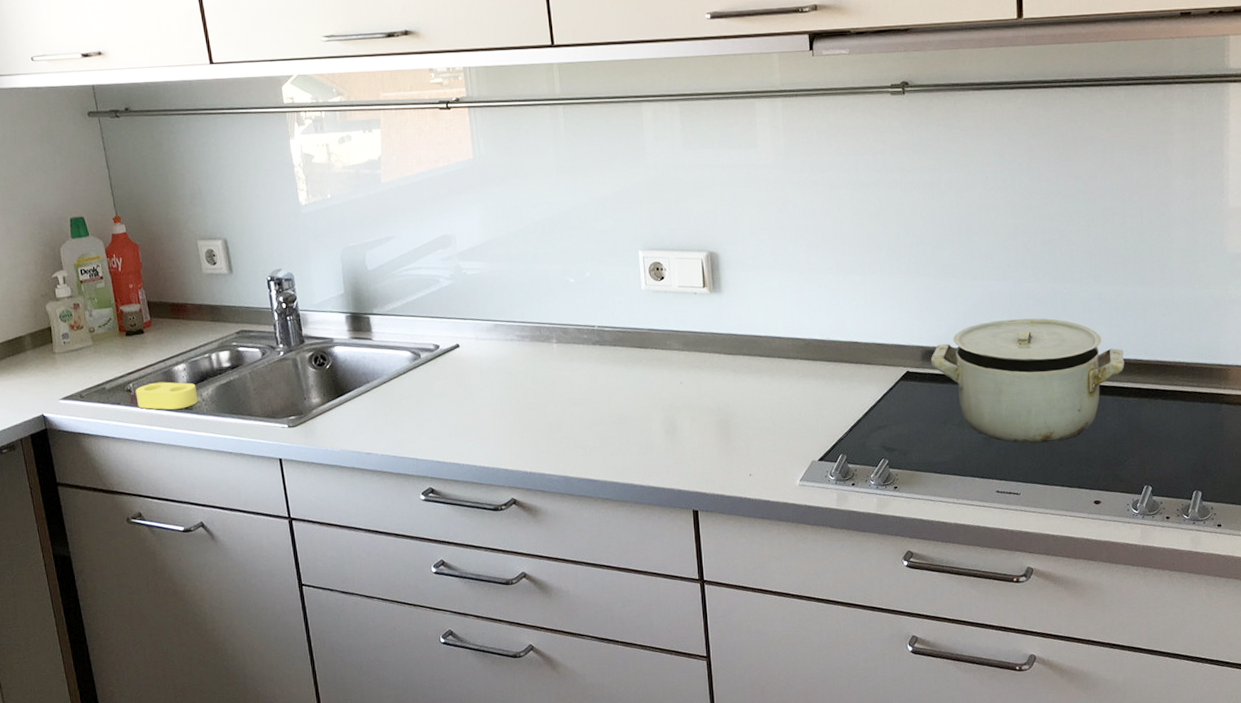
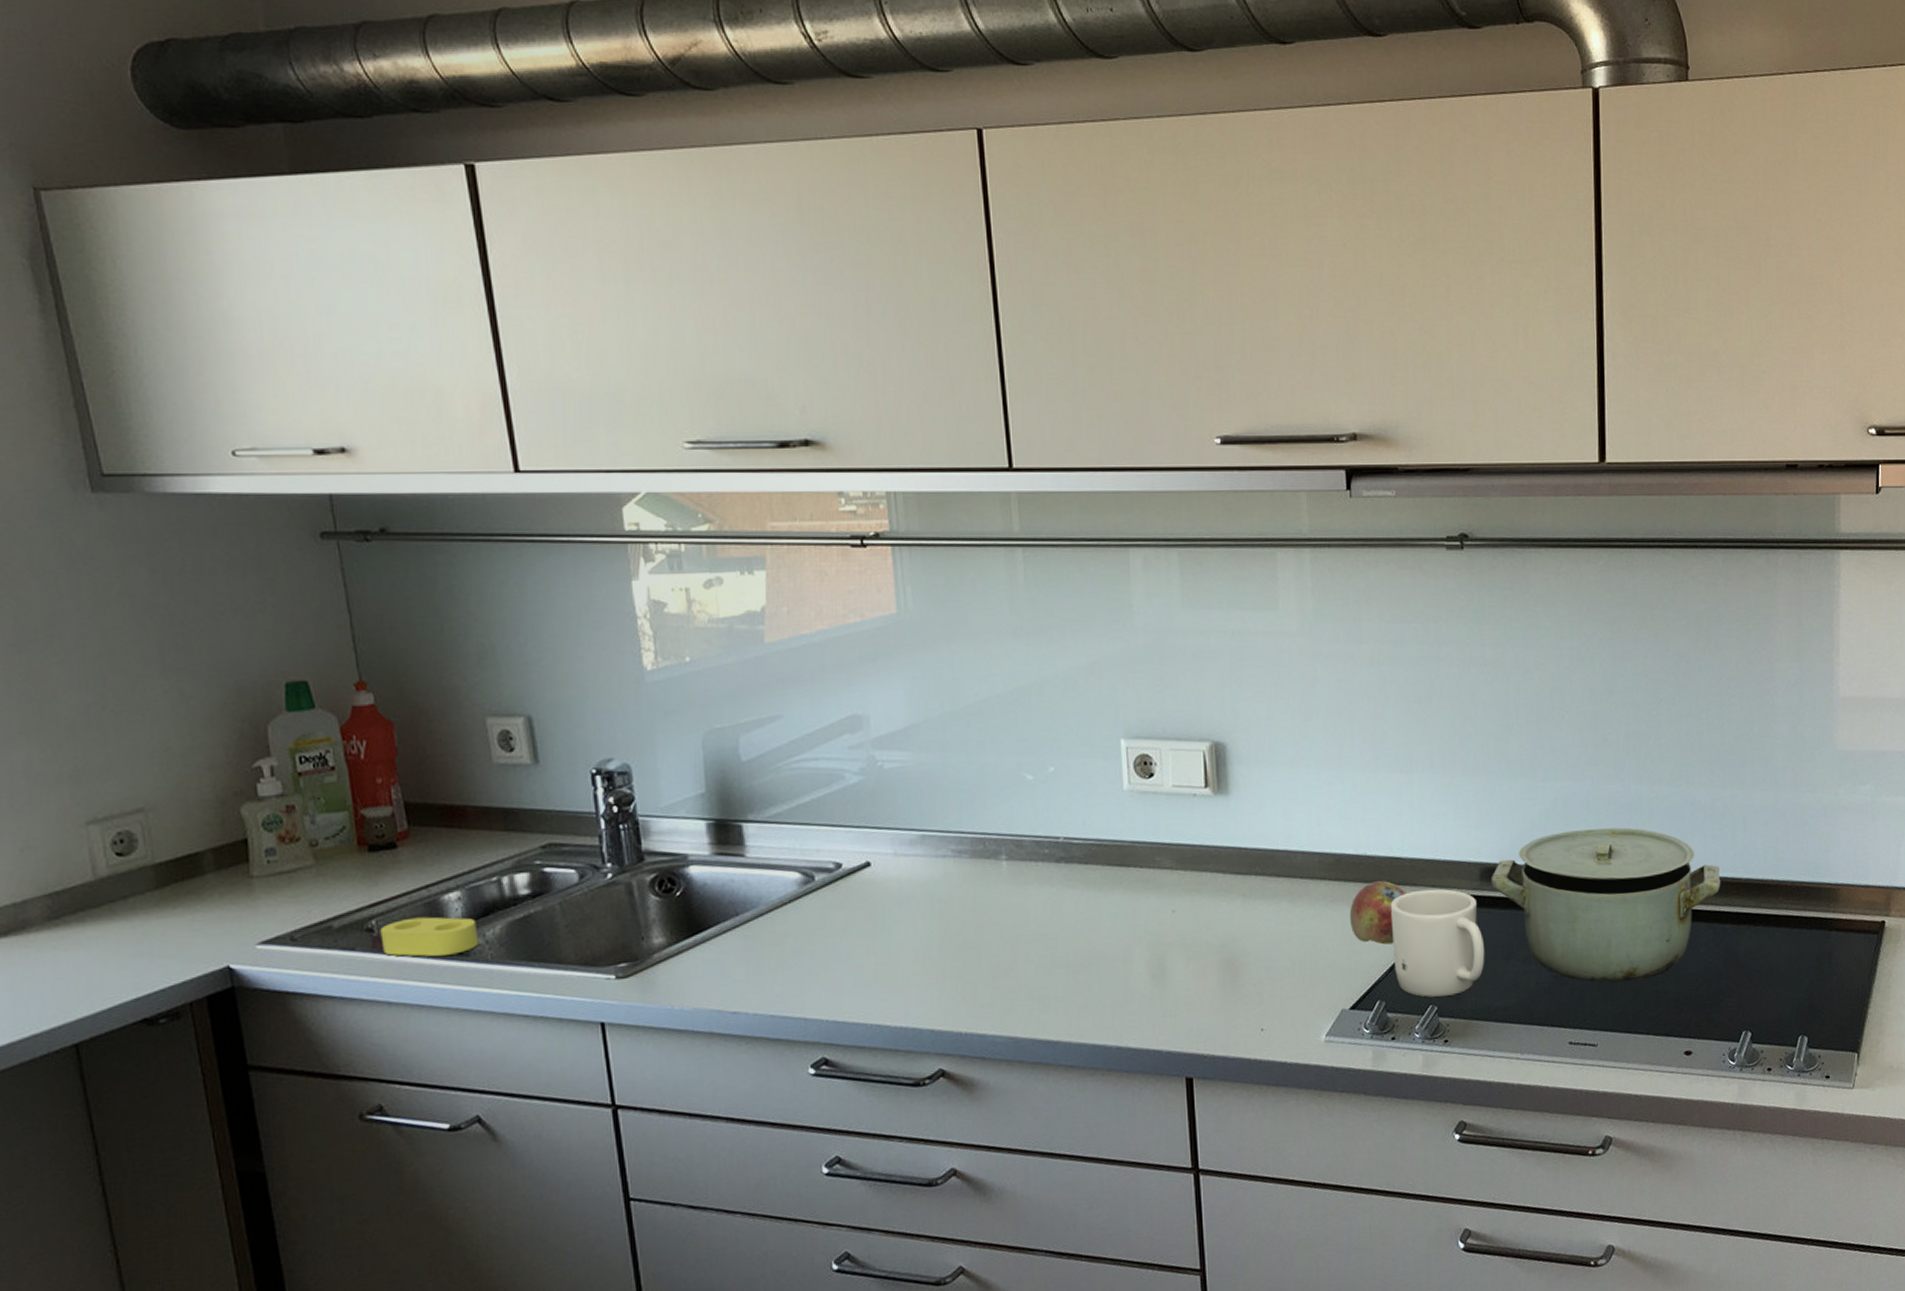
fruit: none [817,360,862,411] -> present [1349,881,1406,945]
mug: none [849,367,927,453] -> present [1390,888,1485,998]

